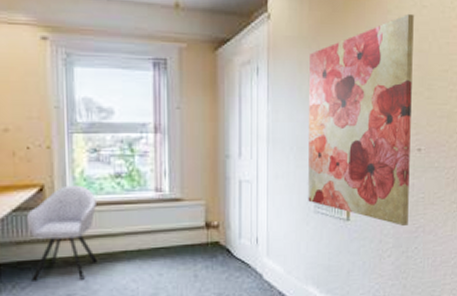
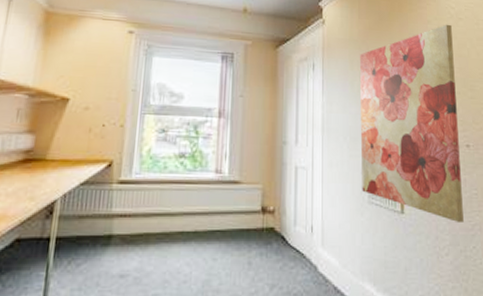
chair: present [26,185,98,281] -> none [88,162,159,260]

